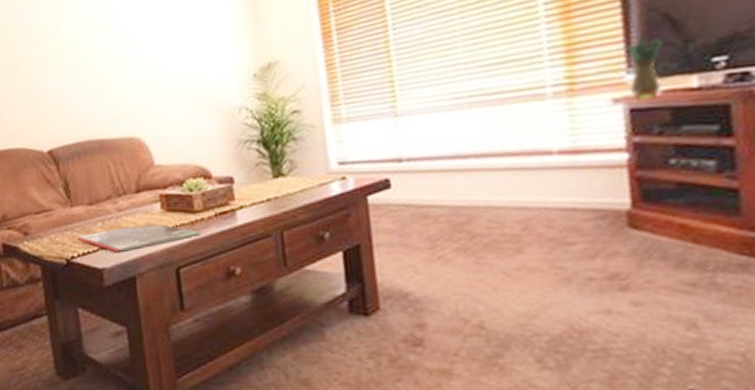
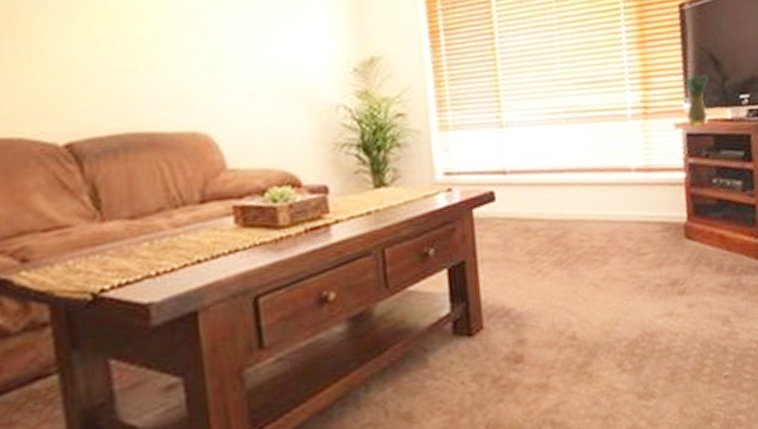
magazine: present [77,223,202,253] -> none [110,242,289,281]

